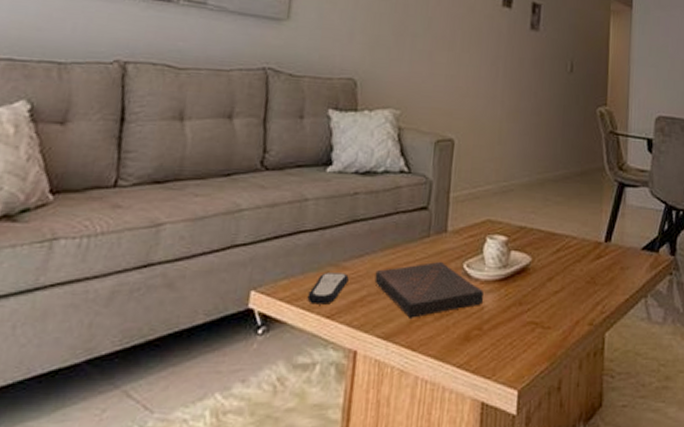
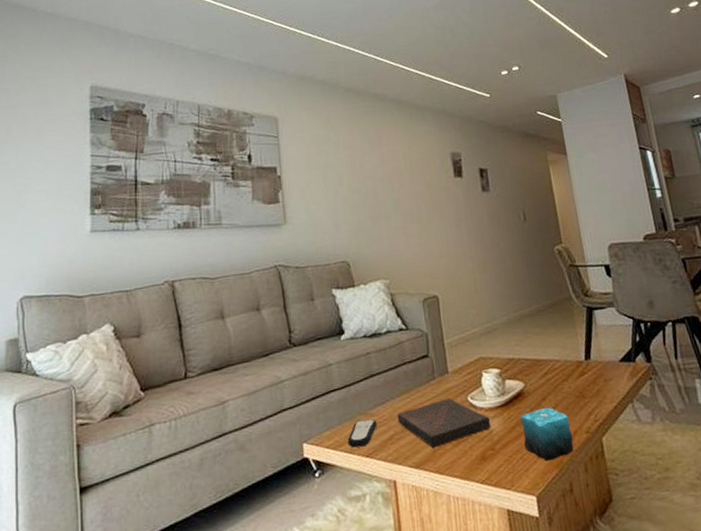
candle: none [516,289,574,351] -> present [520,407,574,461]

